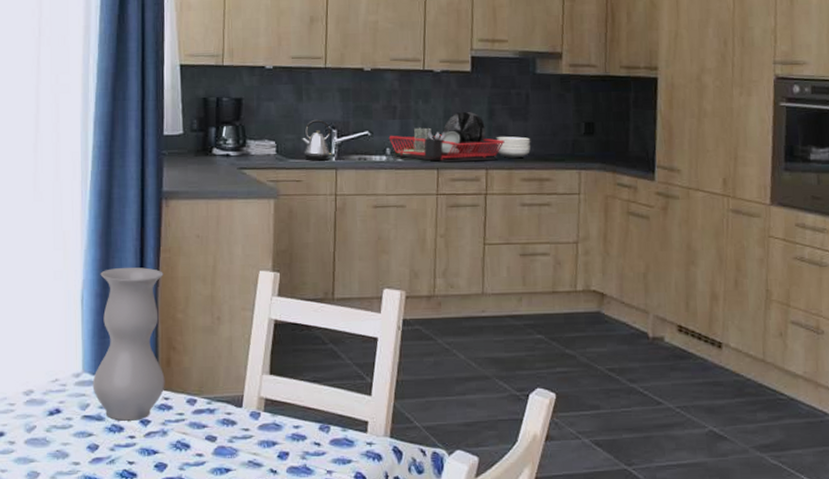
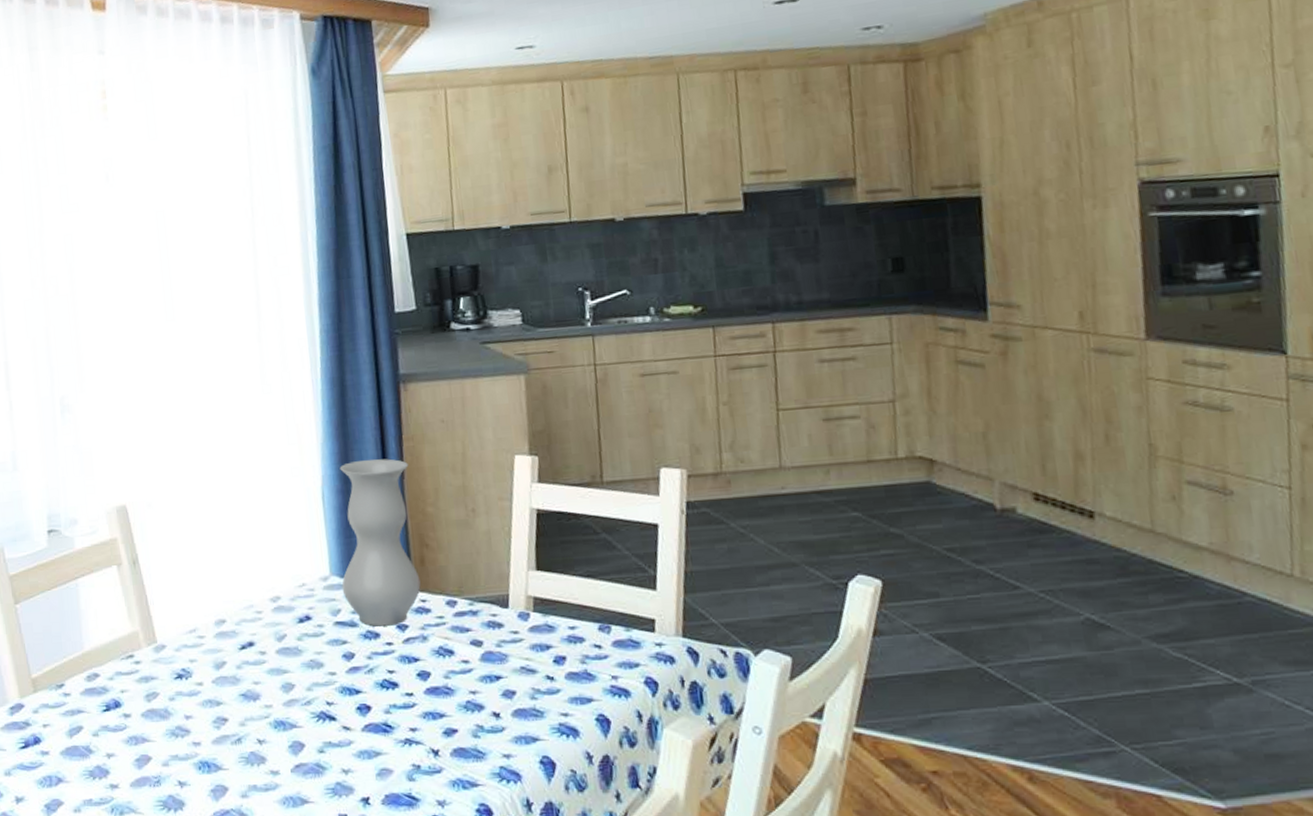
kettle: present [301,119,332,161] -> none [549,280,587,329]
dish rack: present [388,112,505,163] -> none [651,257,793,319]
bowl: present [496,136,531,159] -> none [781,281,826,309]

